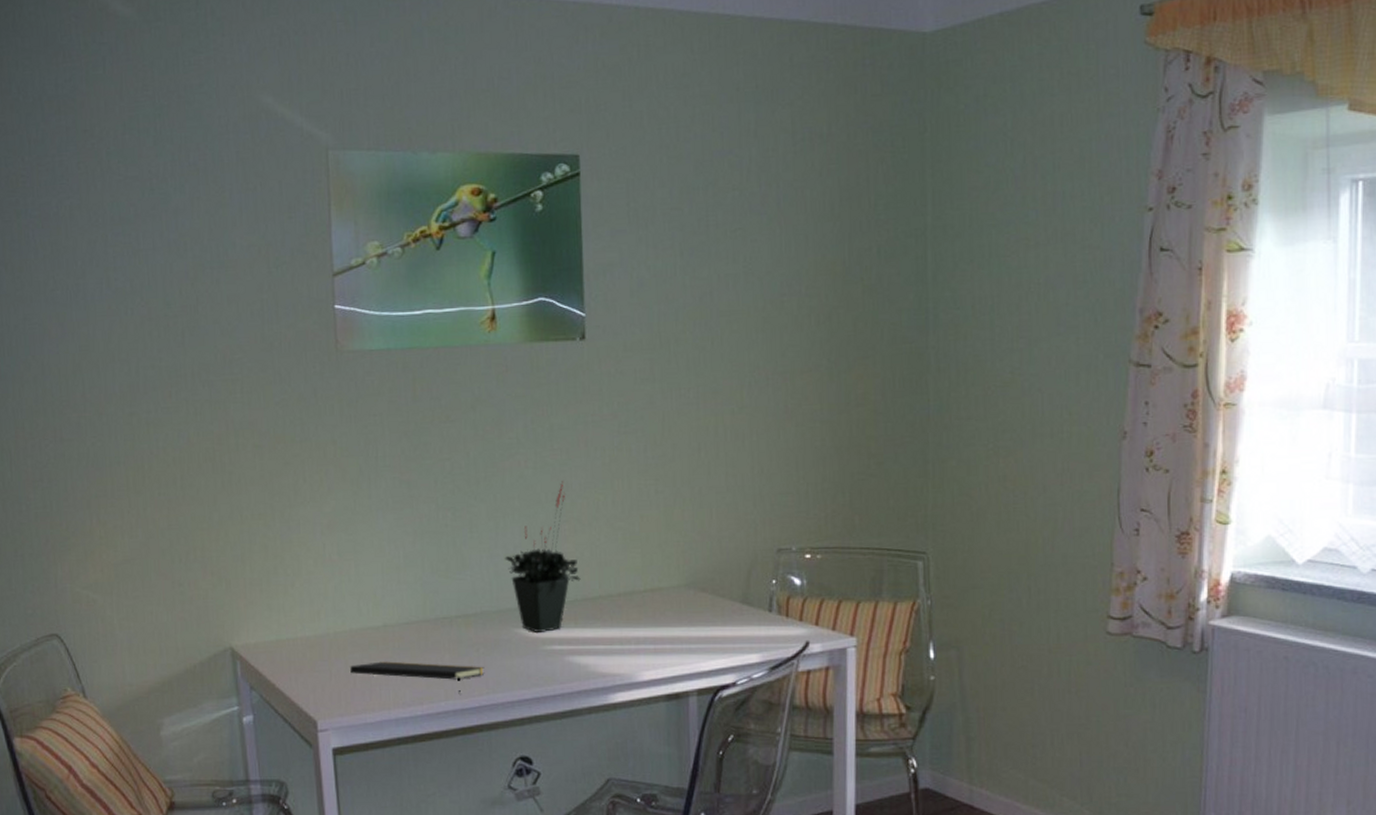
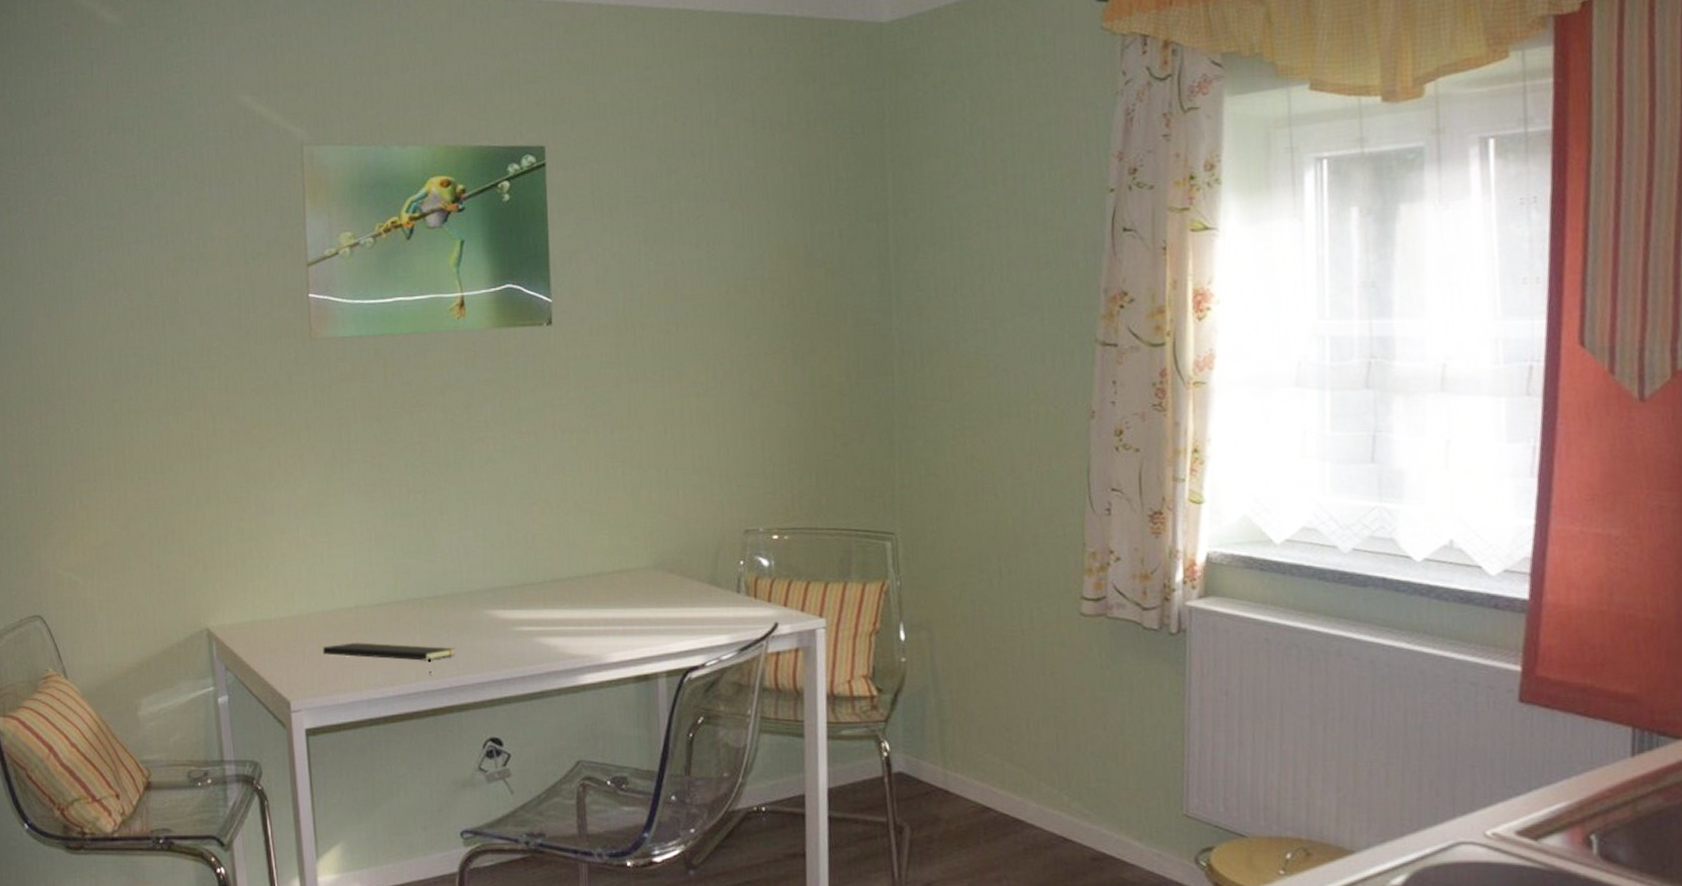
potted plant: present [505,481,581,632] -> none [474,463,549,614]

